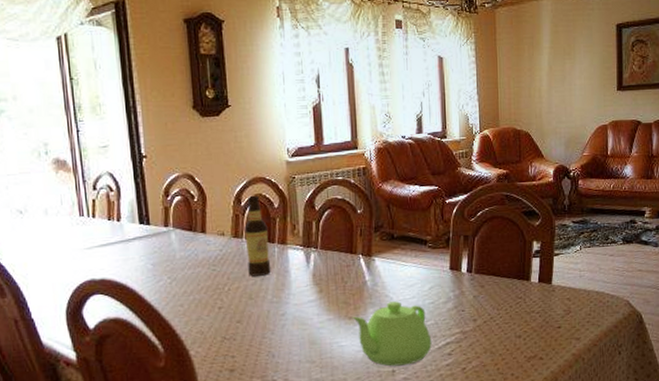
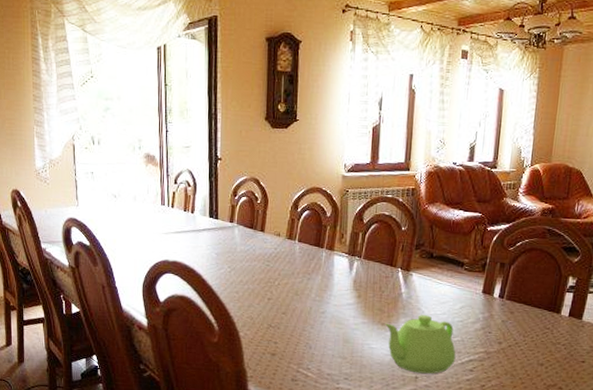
bottle: present [244,195,271,276] -> none [297,203,319,276]

